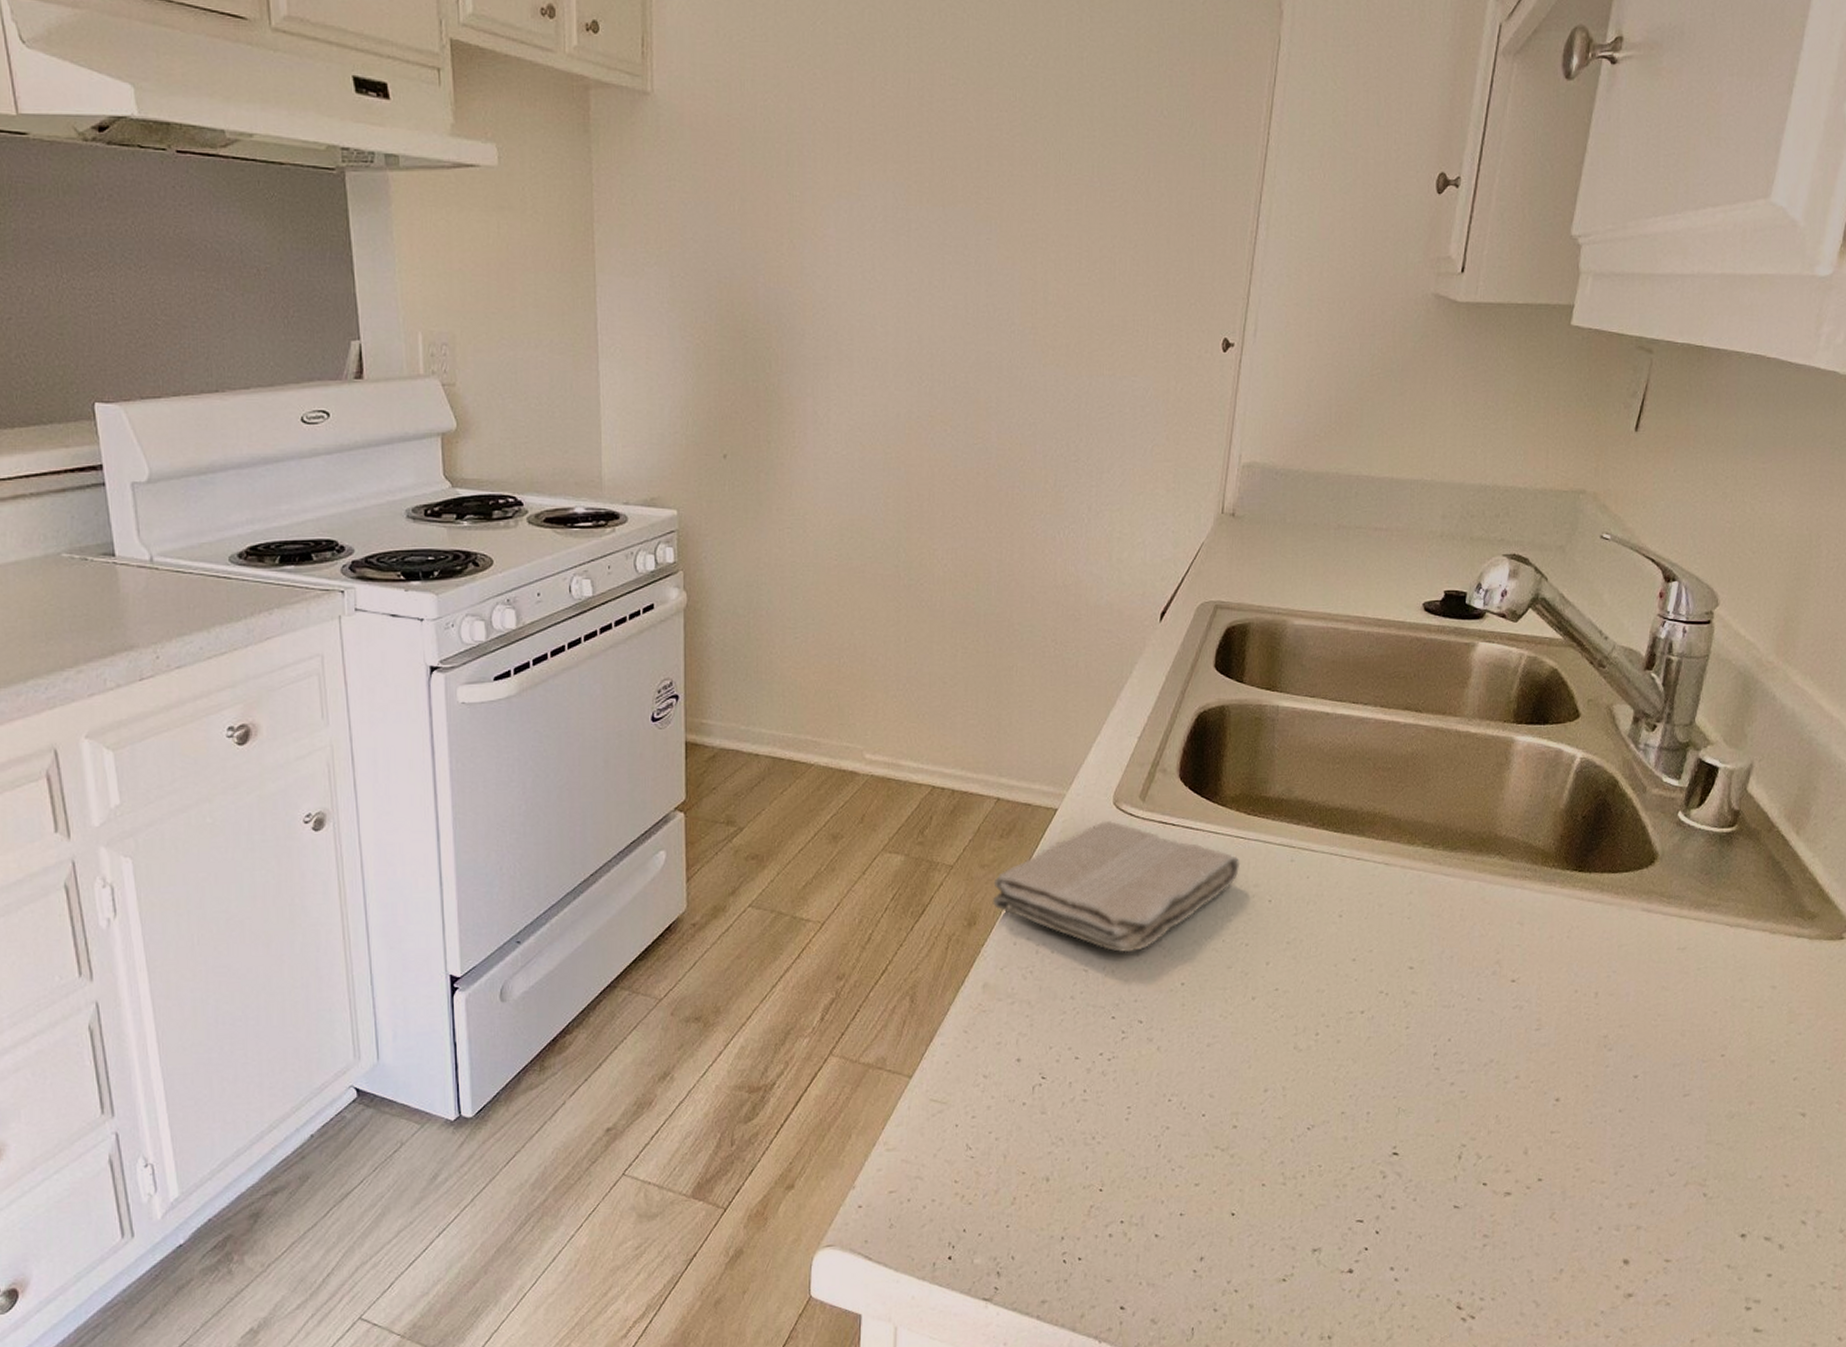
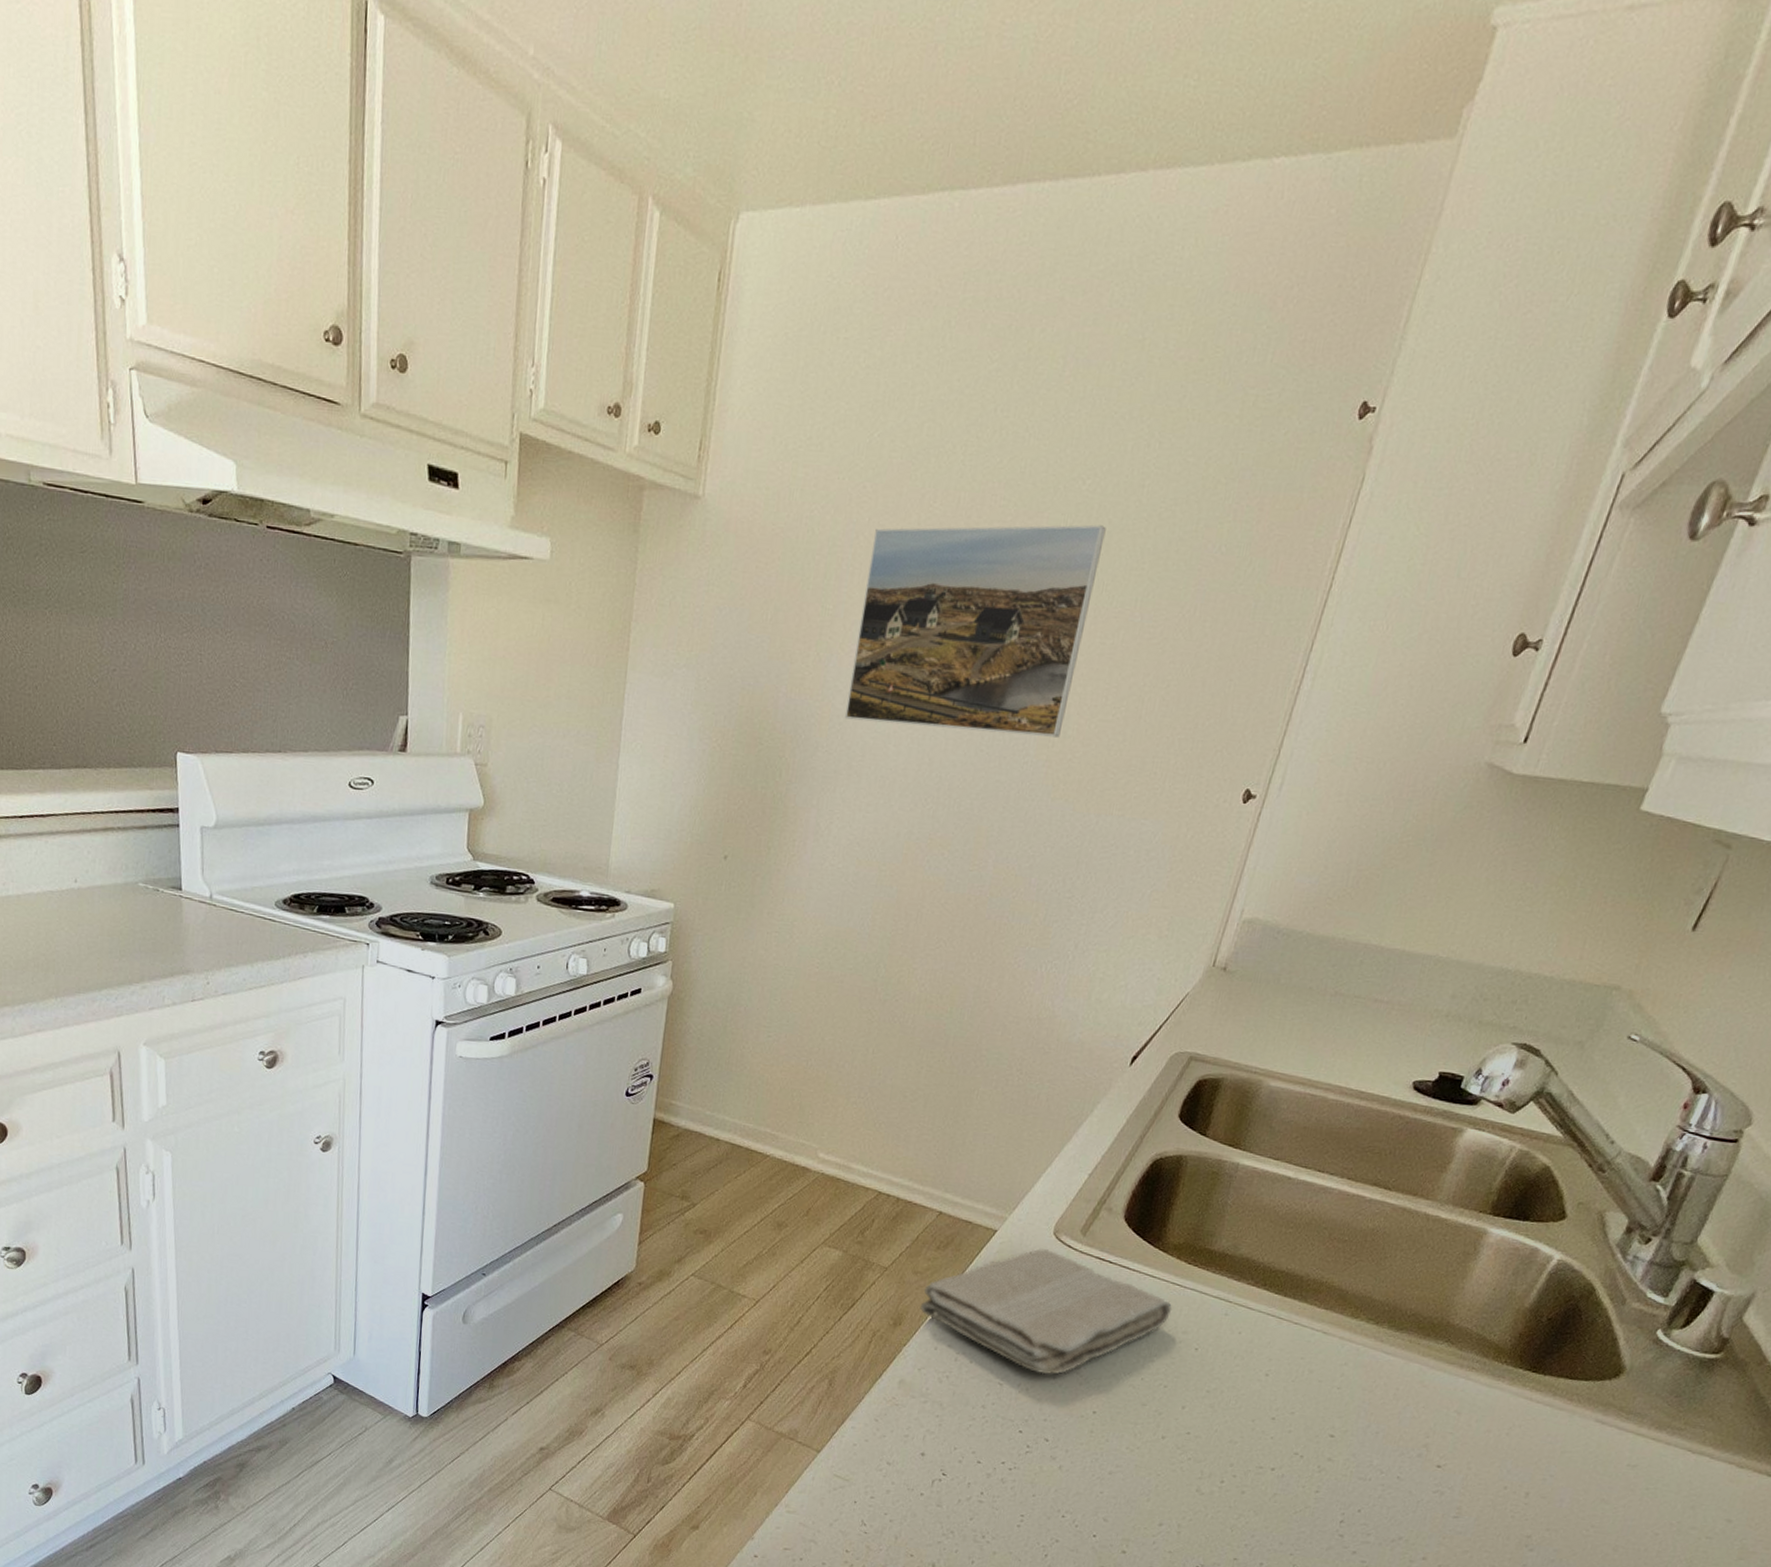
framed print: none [827,97,1054,305] -> present [844,524,1106,738]

